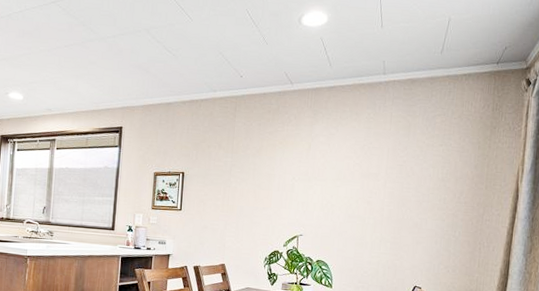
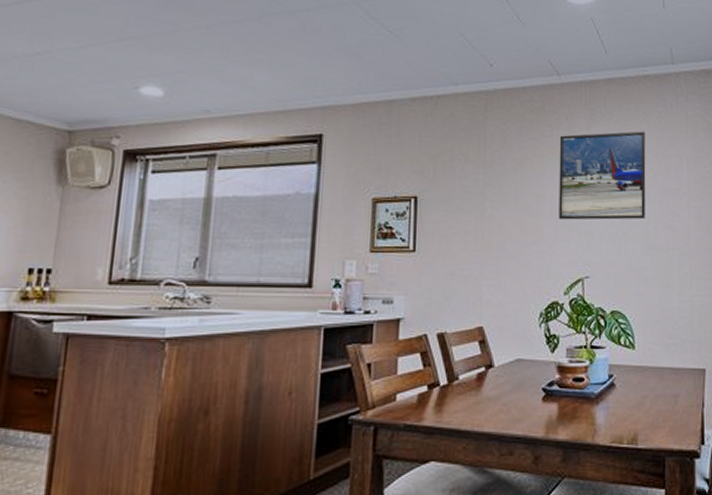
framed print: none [283,128,356,196] -> present [558,131,646,220]

